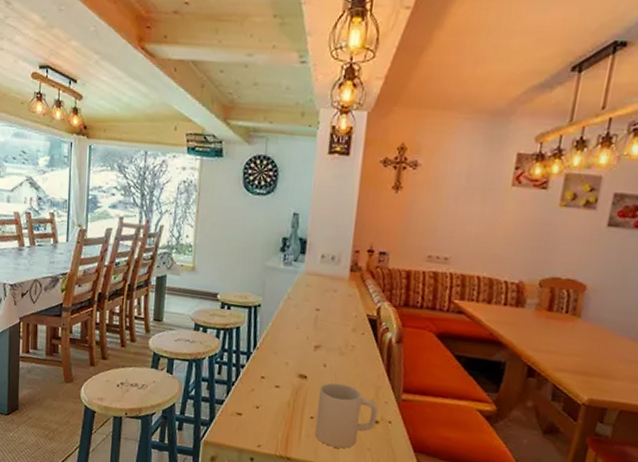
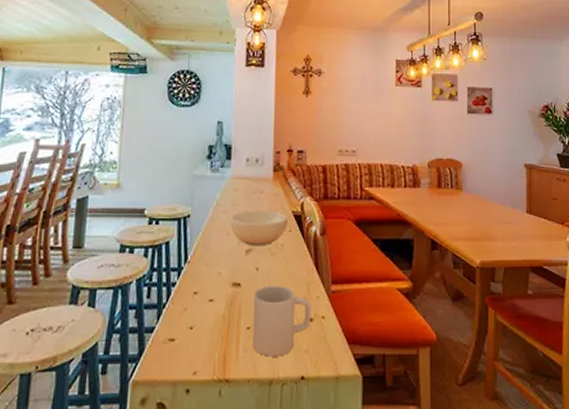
bowl: none [300,307,362,345] -> present [230,211,288,246]

